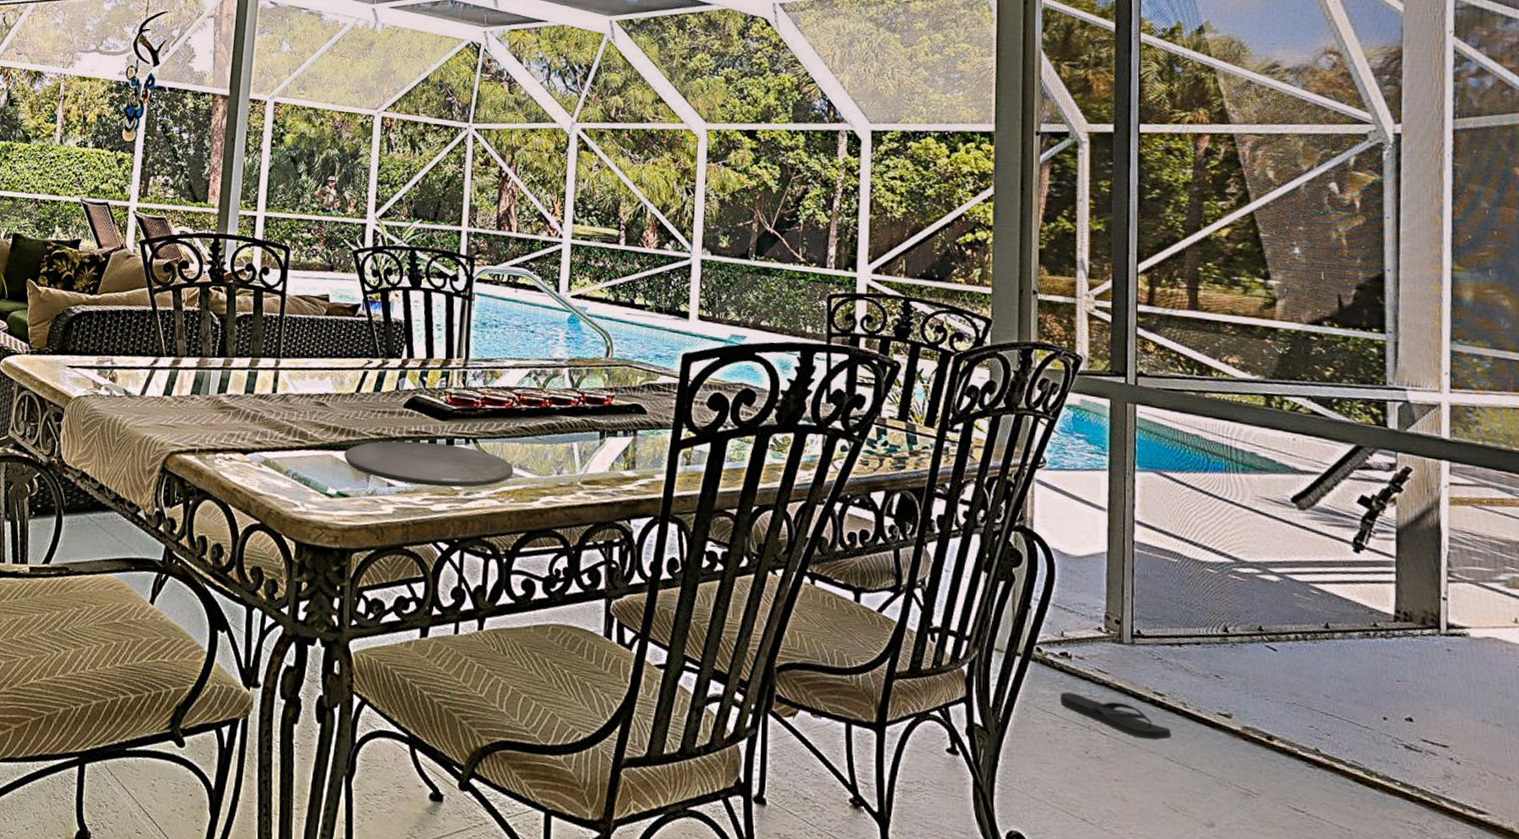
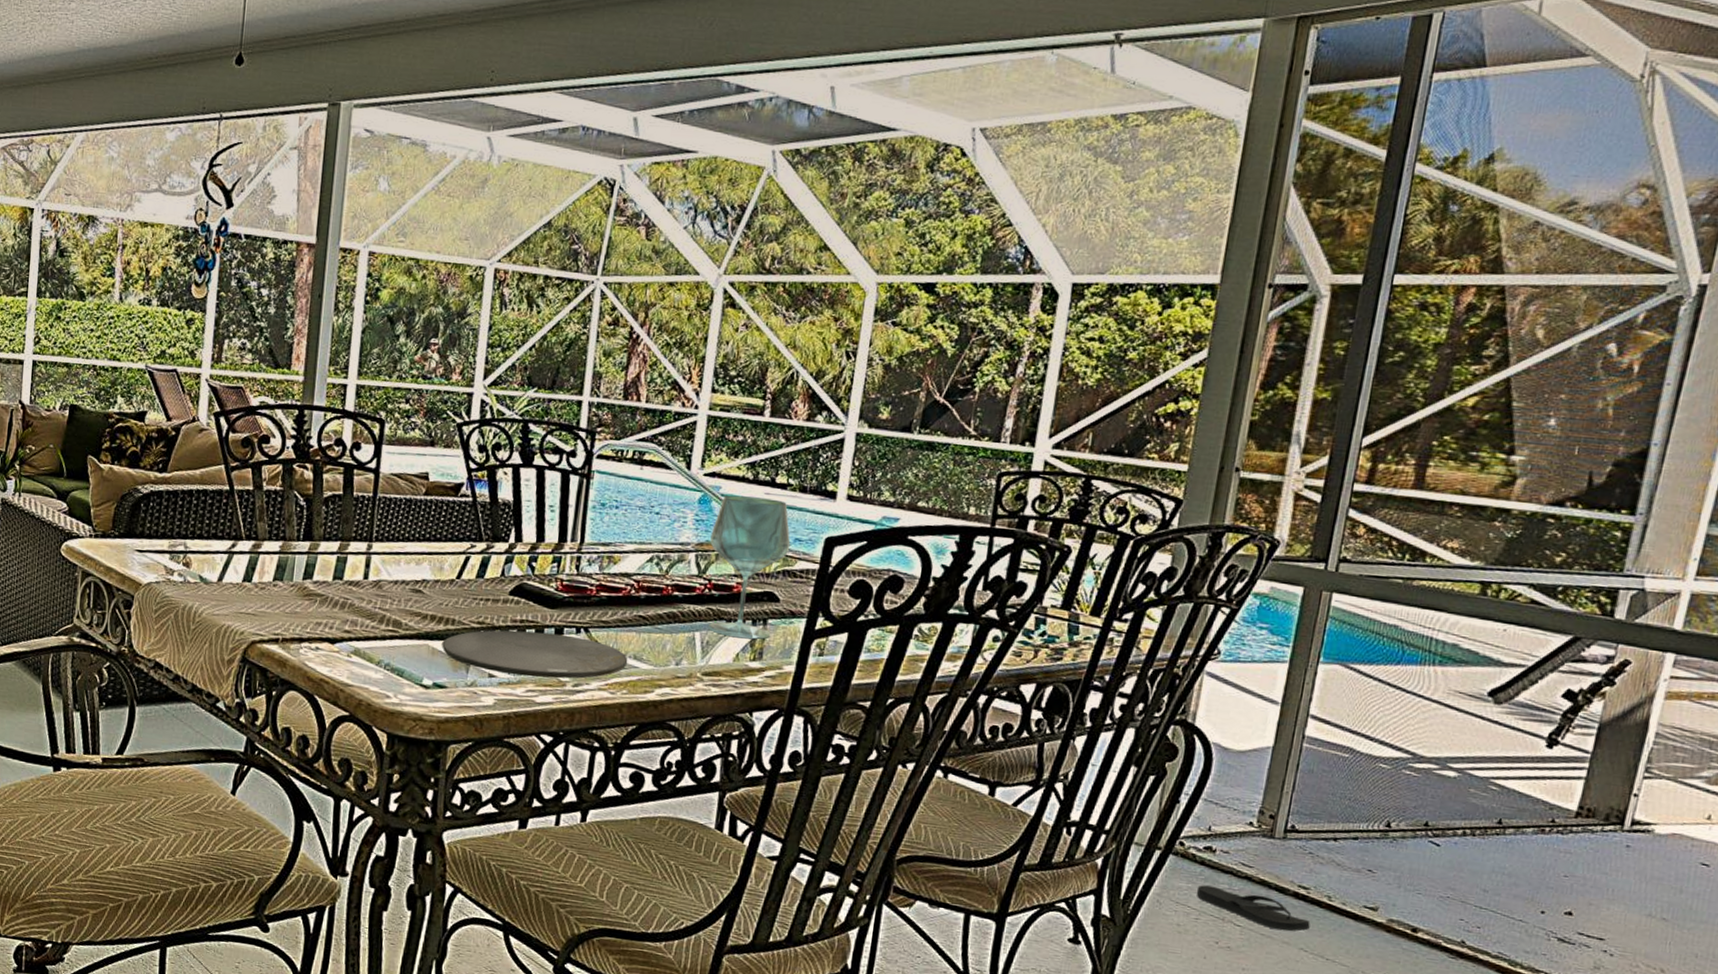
wine glass: none [581,315,652,450] -> present [708,495,791,640]

